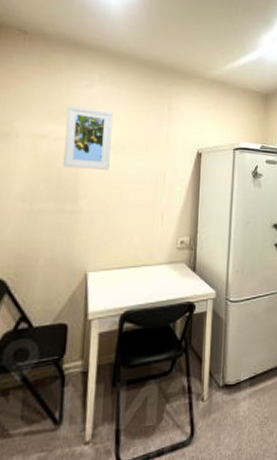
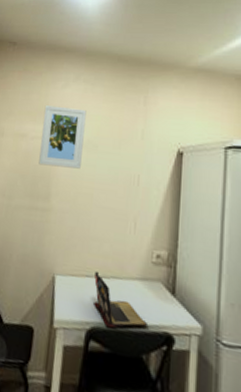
laptop: none [126,262,175,309] -> present [94,270,149,328]

